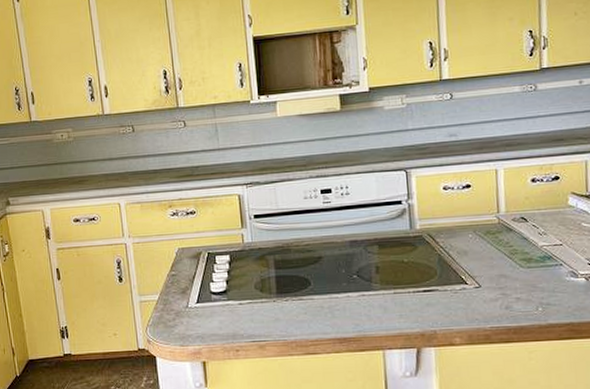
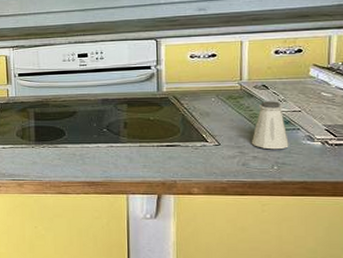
saltshaker: none [513,234,553,289] -> present [251,101,289,150]

